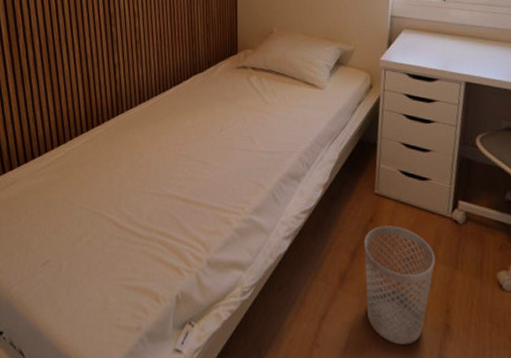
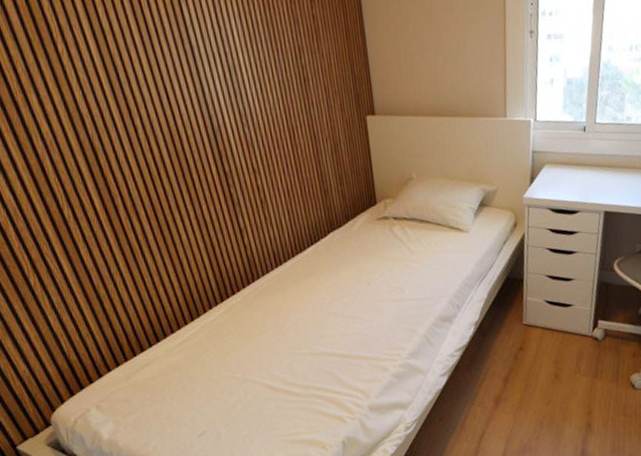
wastebasket: present [364,225,436,345] -> none [515,350,579,446]

